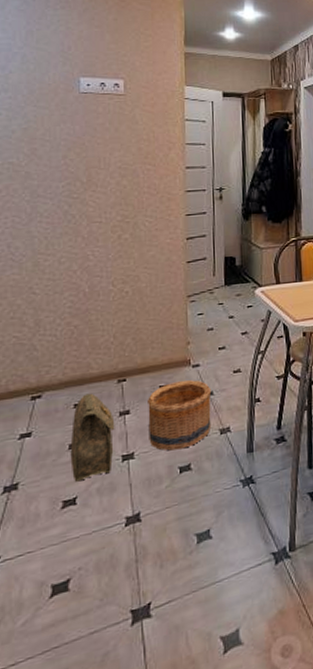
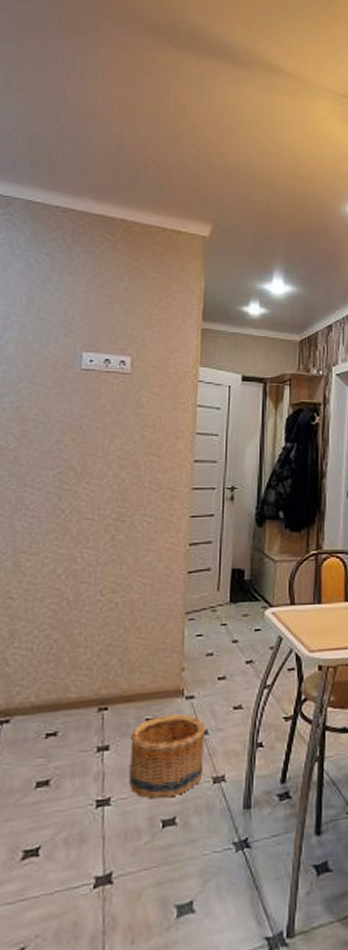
bag: present [70,393,115,482] -> none [36,721,91,828]

